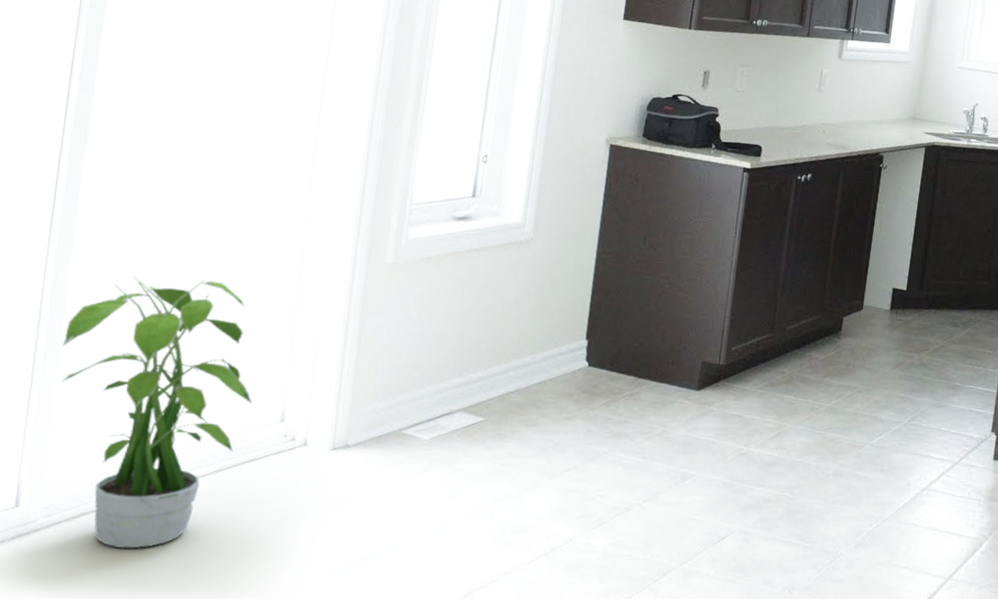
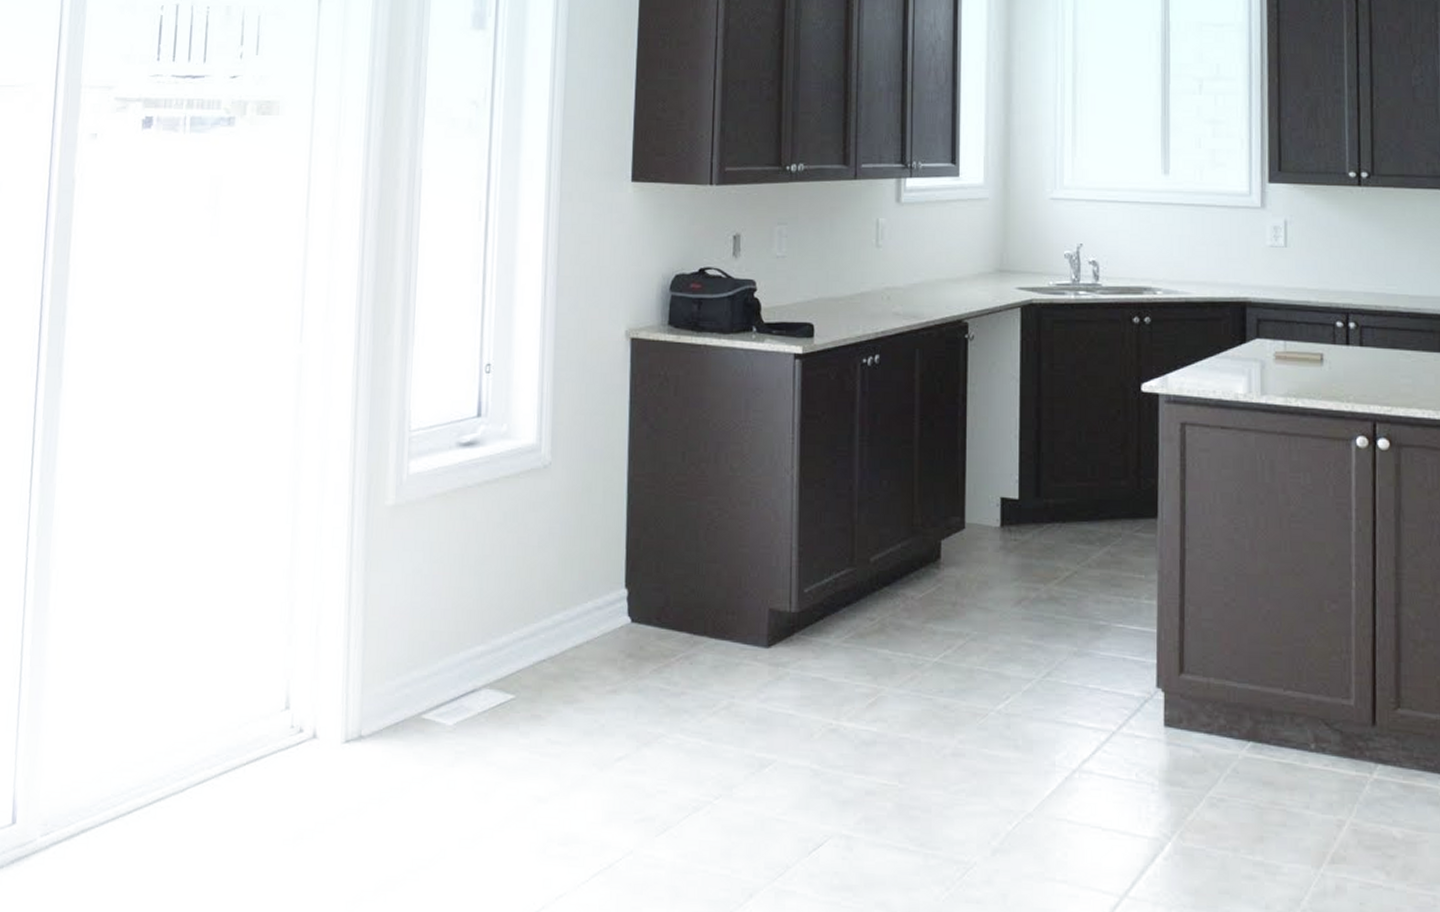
potted plant: present [61,276,253,549] -> none [49,538,254,873]

